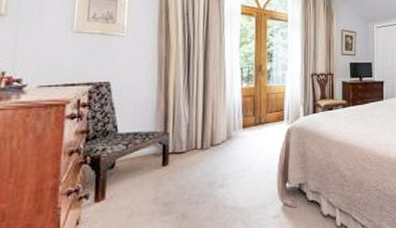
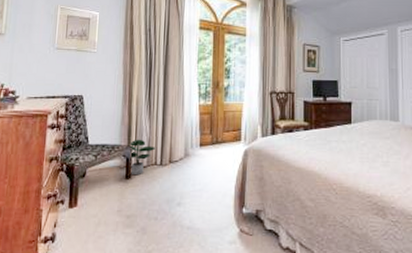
potted plant: none [165,124,196,162] -> present [128,139,156,176]

